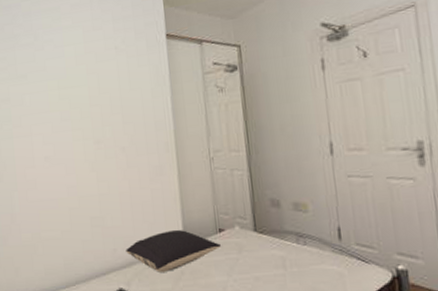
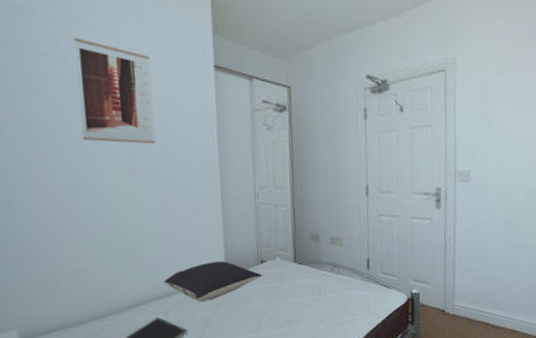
wall art: none [48,26,116,117] -> present [73,38,156,144]

